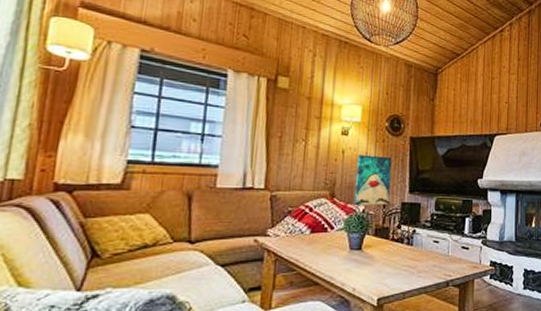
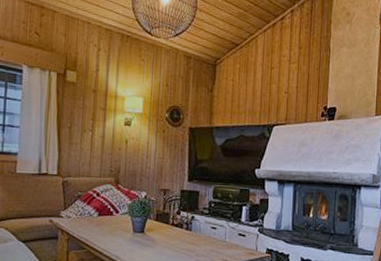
wall art: present [355,155,392,206] -> none [137,144,172,192]

